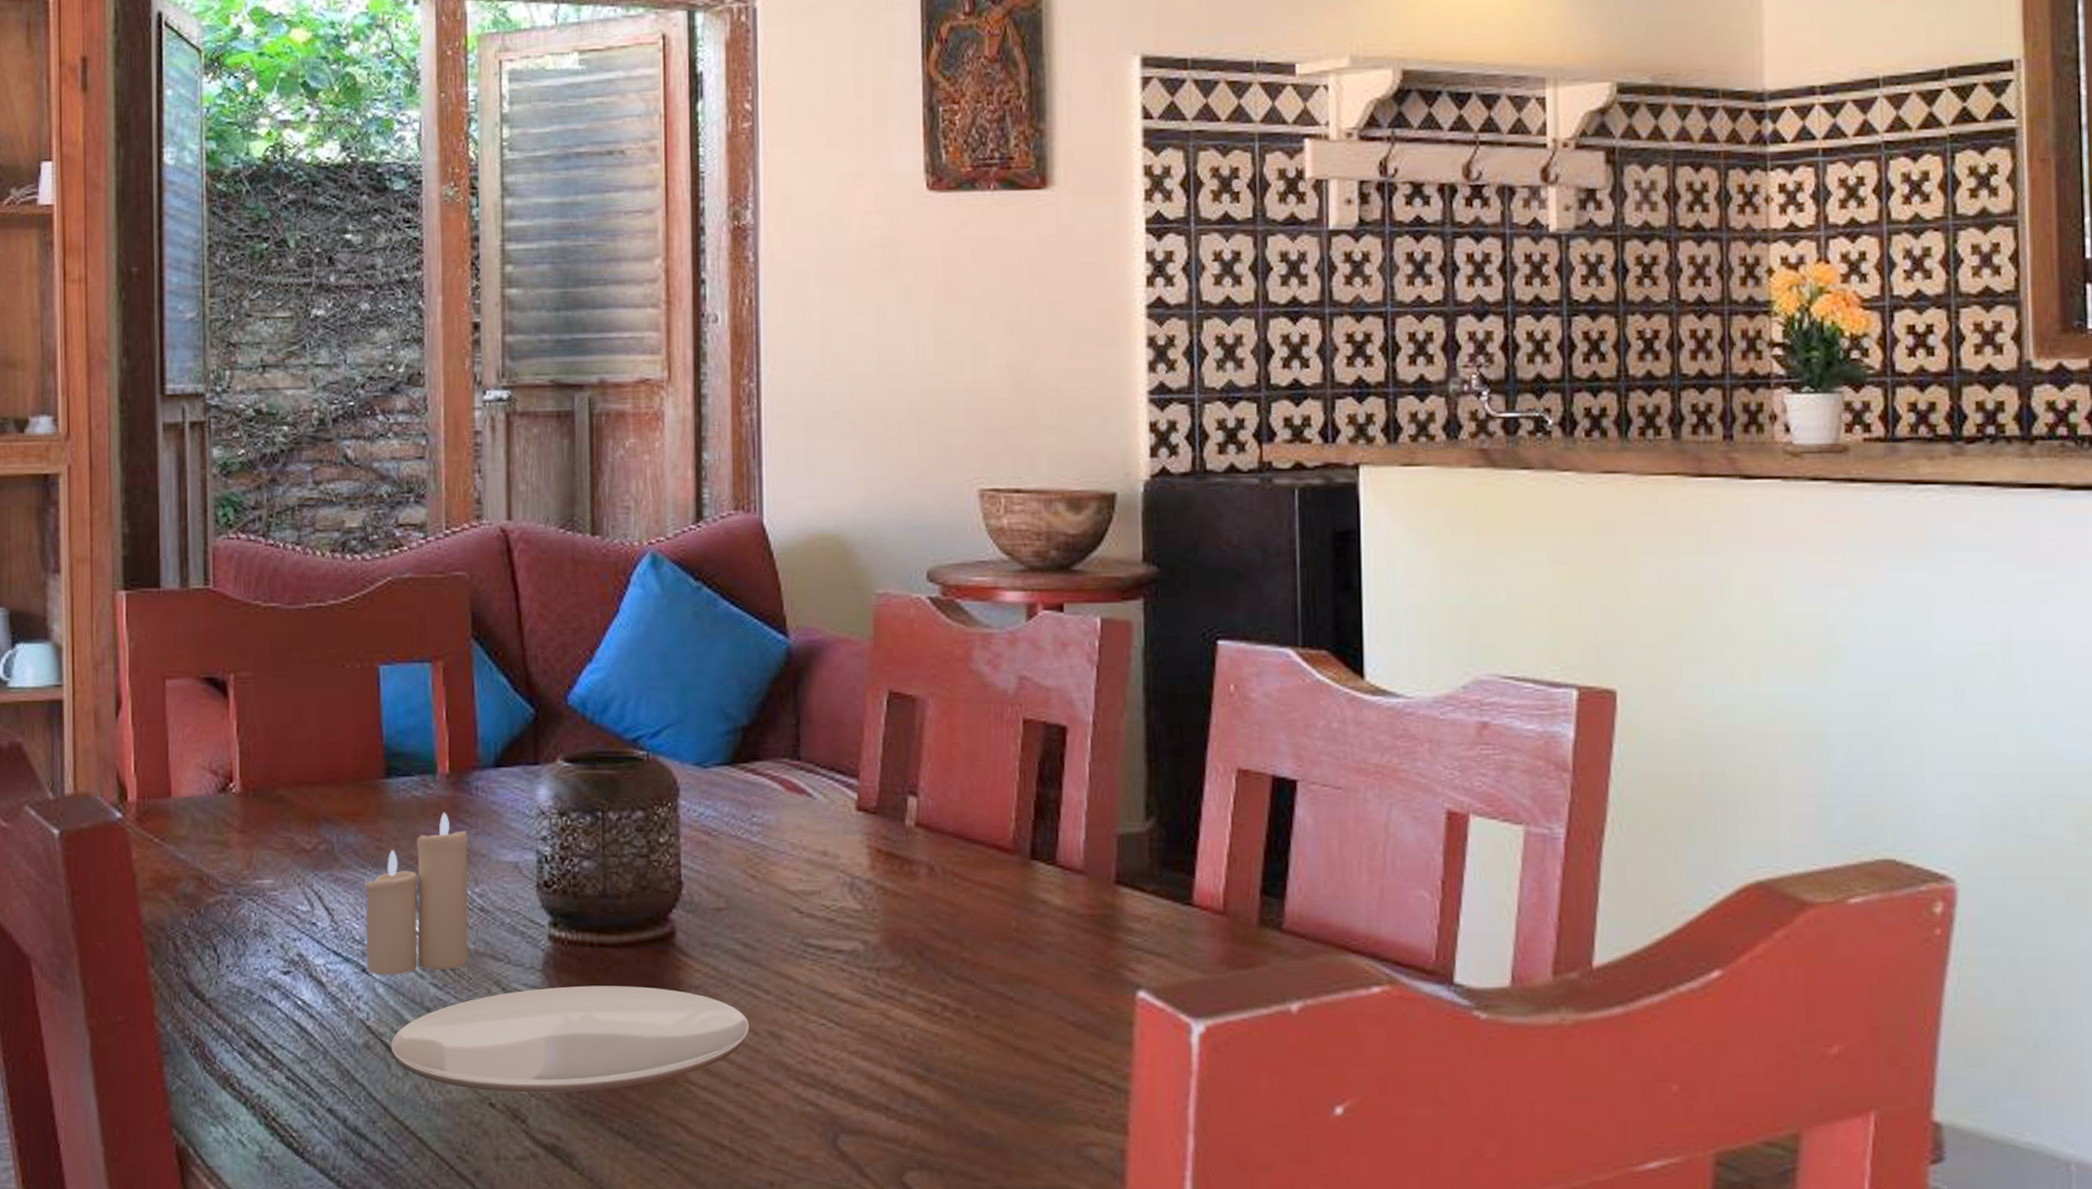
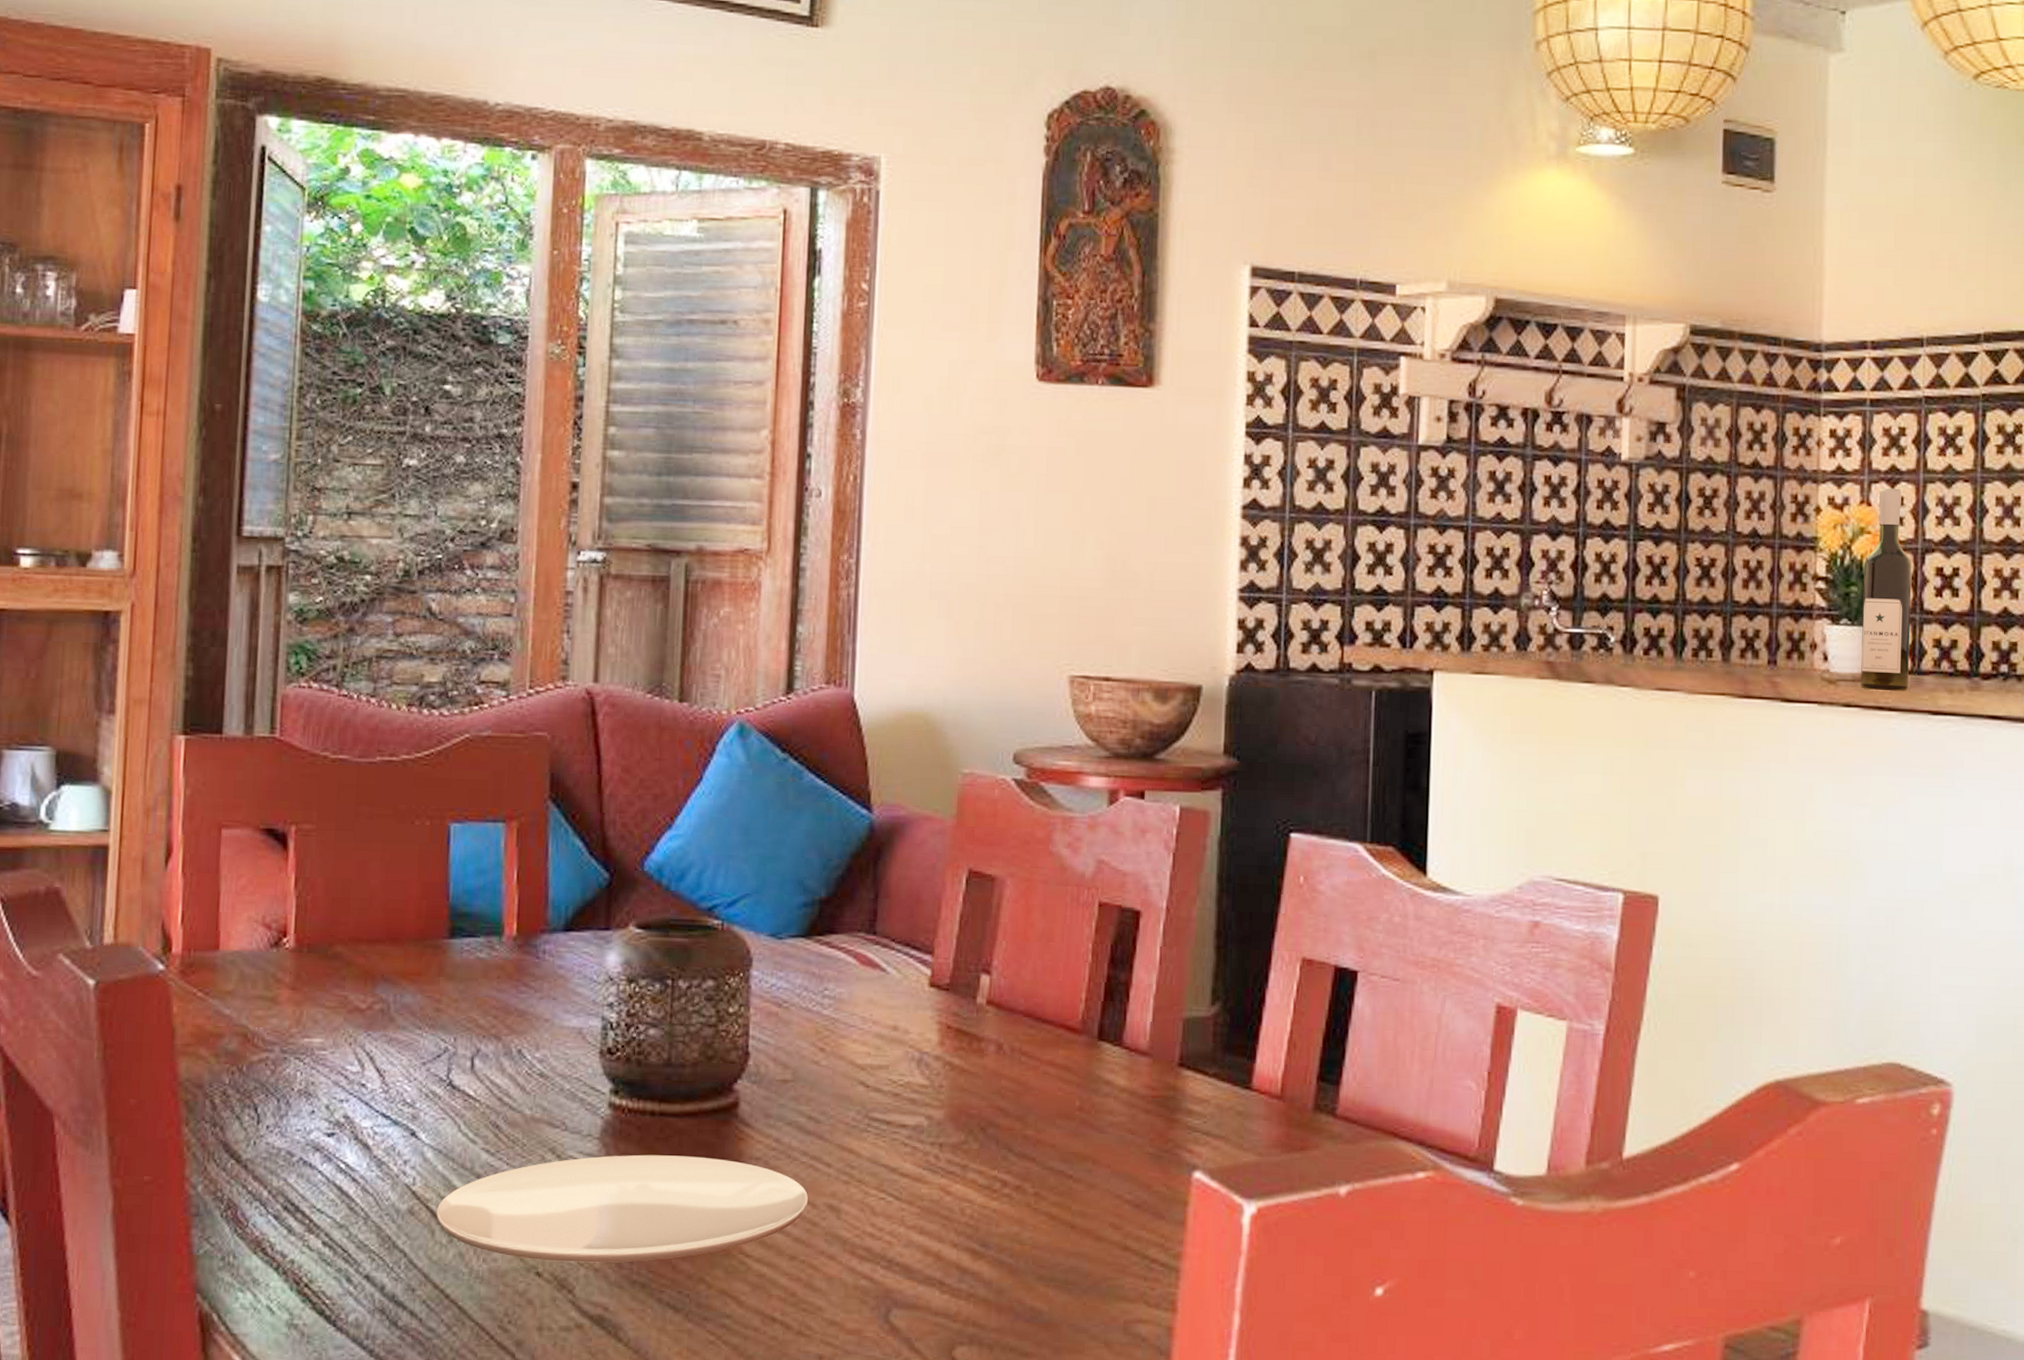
candle: present [364,812,468,976] -> none [415,975,532,1140]
bottle: none [1825,243,1883,462] -> present [1861,488,1912,692]

